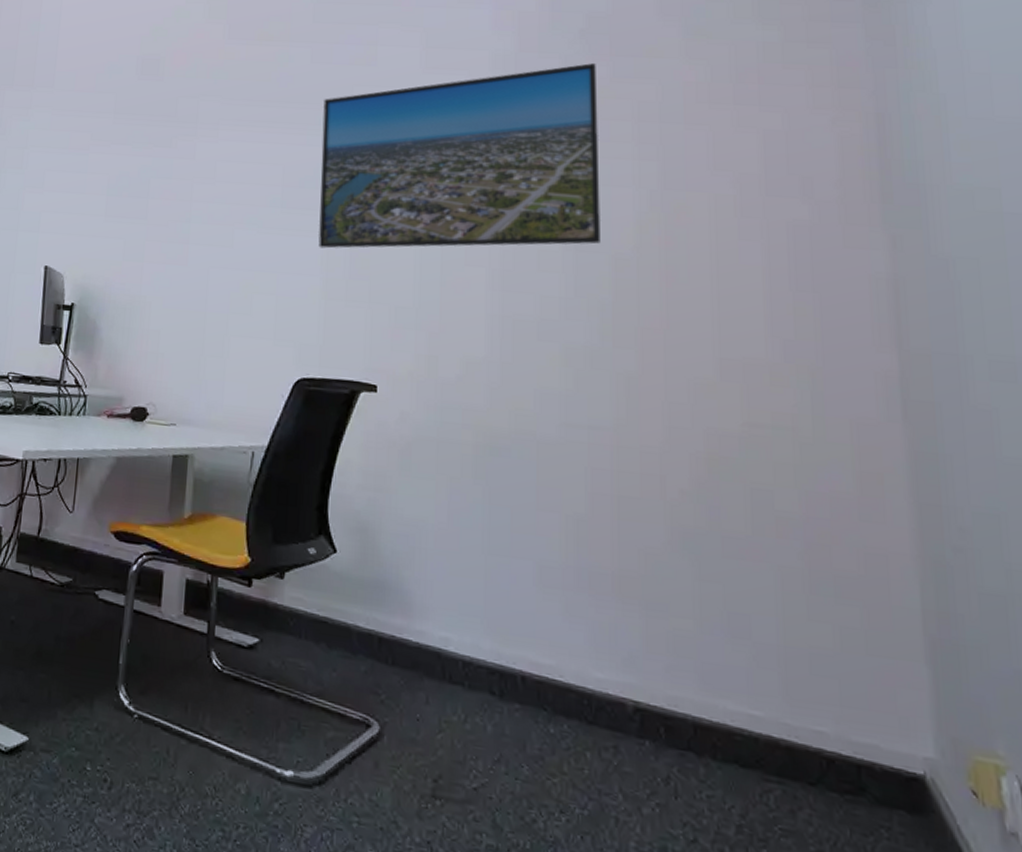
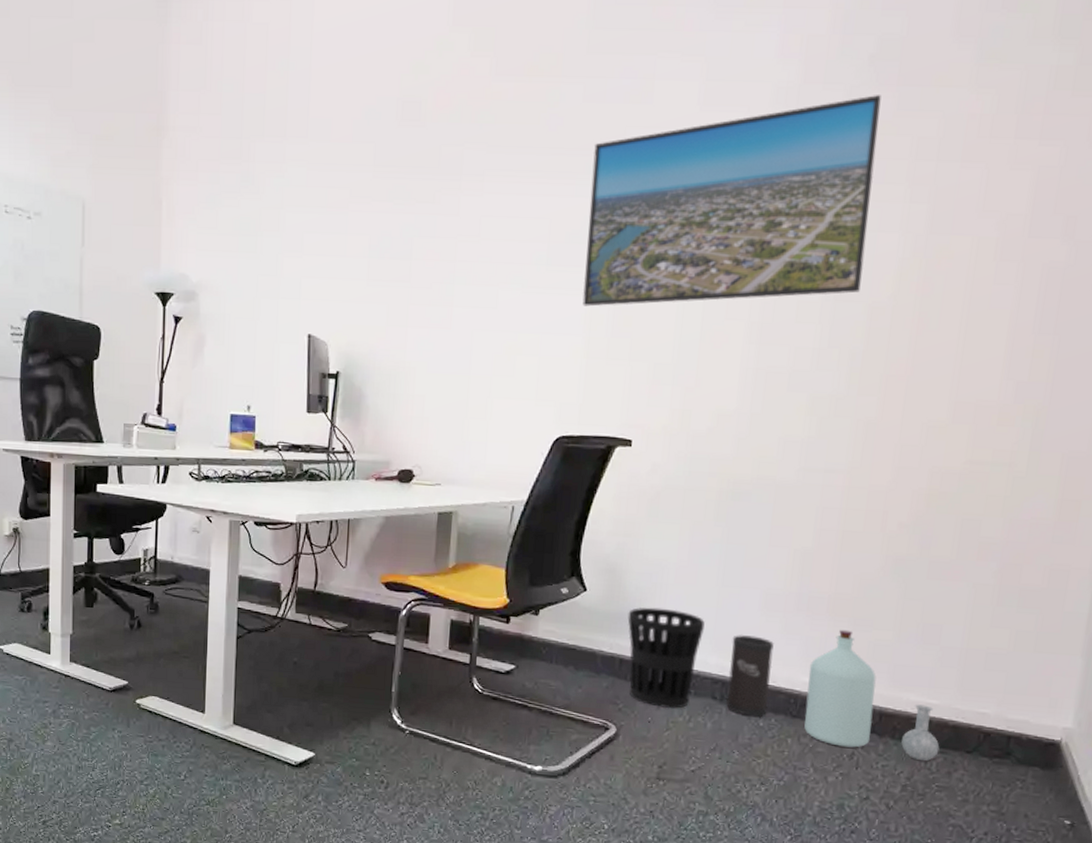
wastebasket: none [384,575,473,704] -> present [627,607,705,709]
speaker: none [506,614,557,721] -> present [725,635,774,717]
bottle: none [600,614,775,794] -> present [804,629,940,762]

